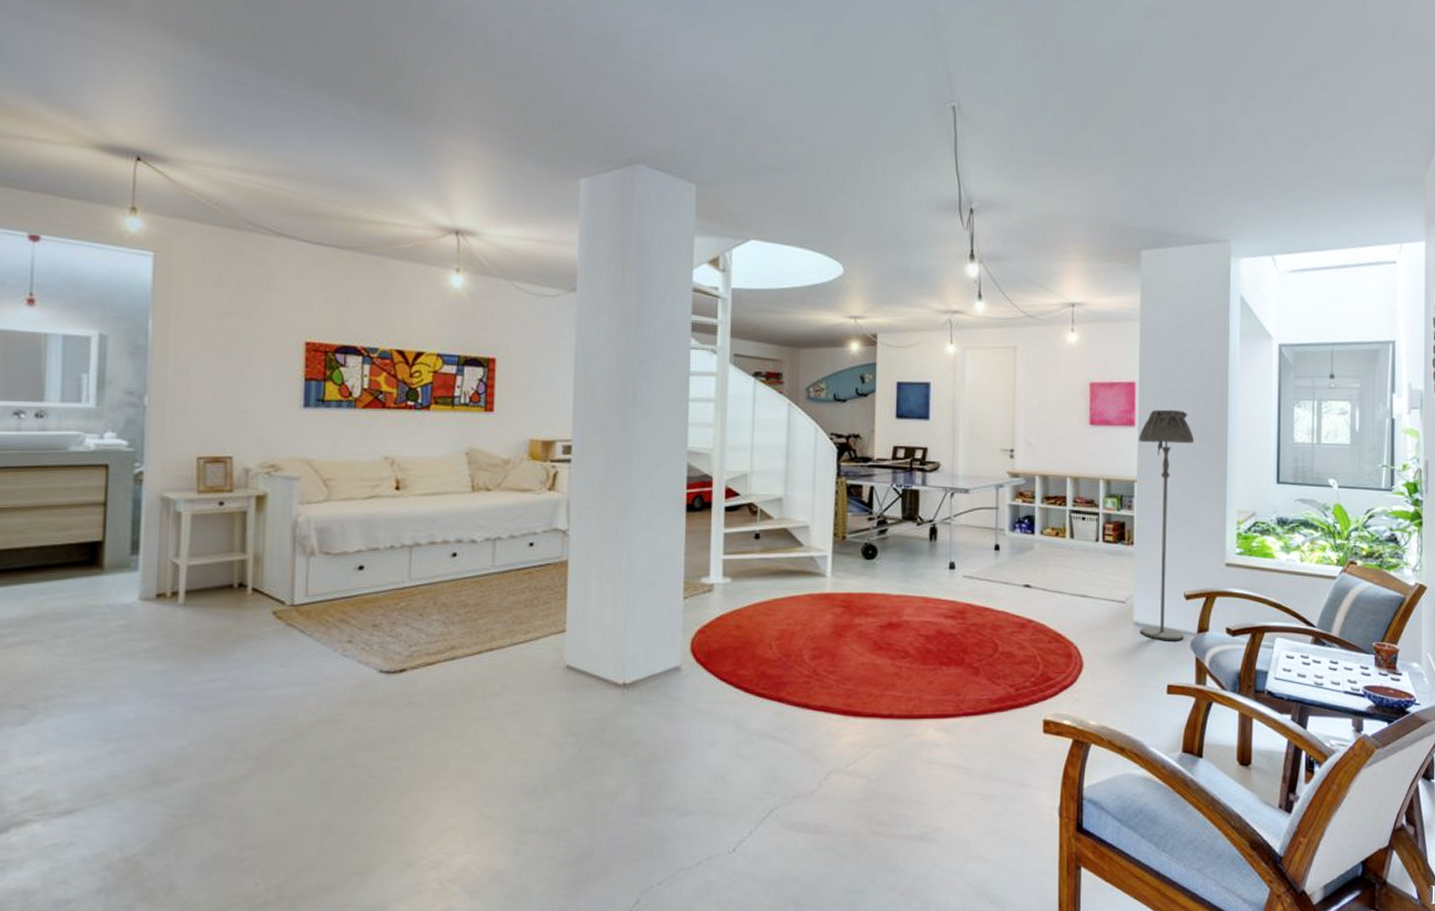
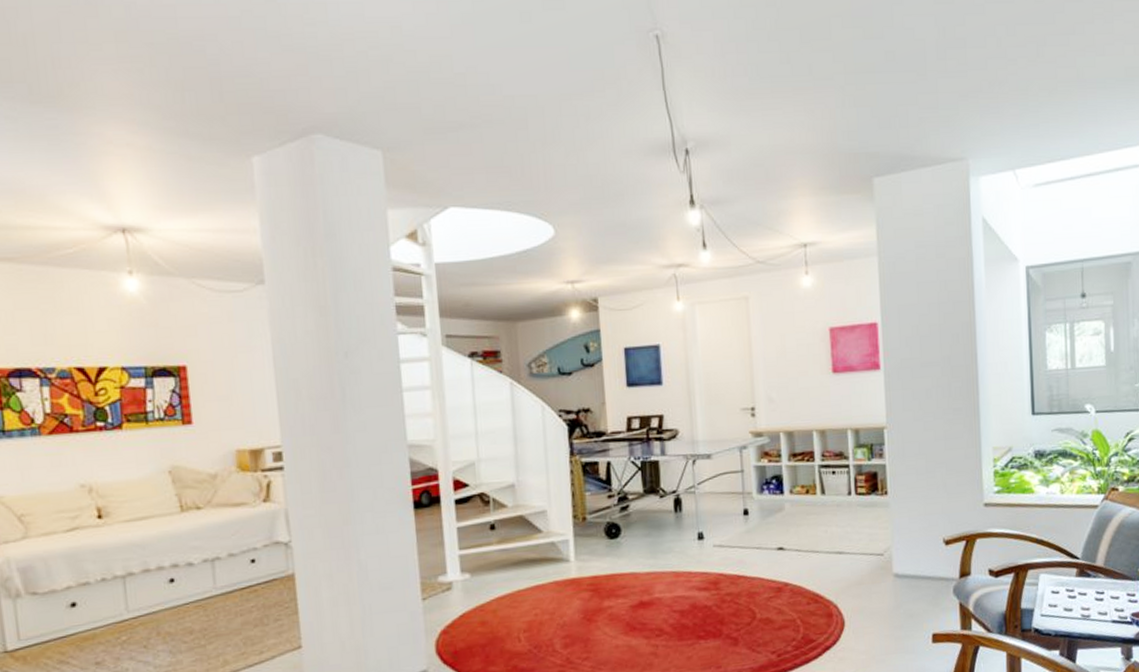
floor lamp: present [1138,409,1195,640] -> none [885,347,946,589]

